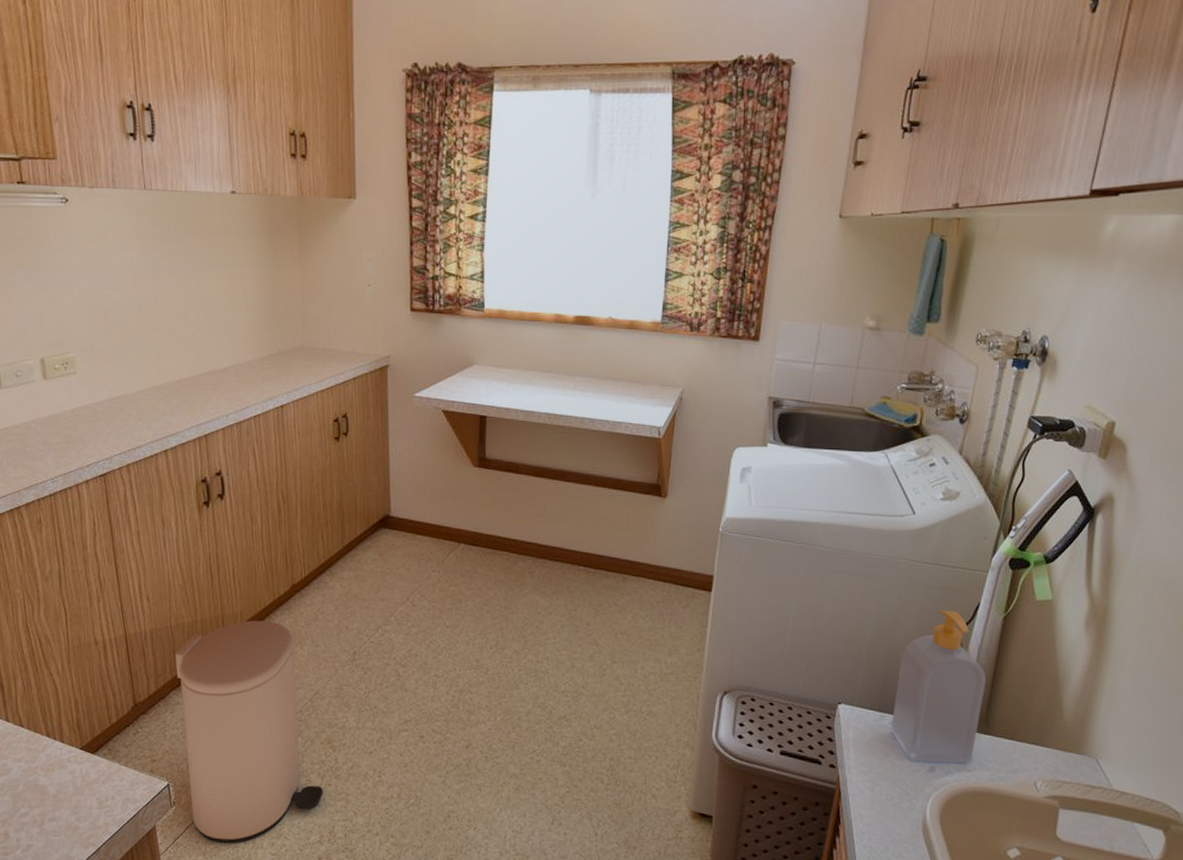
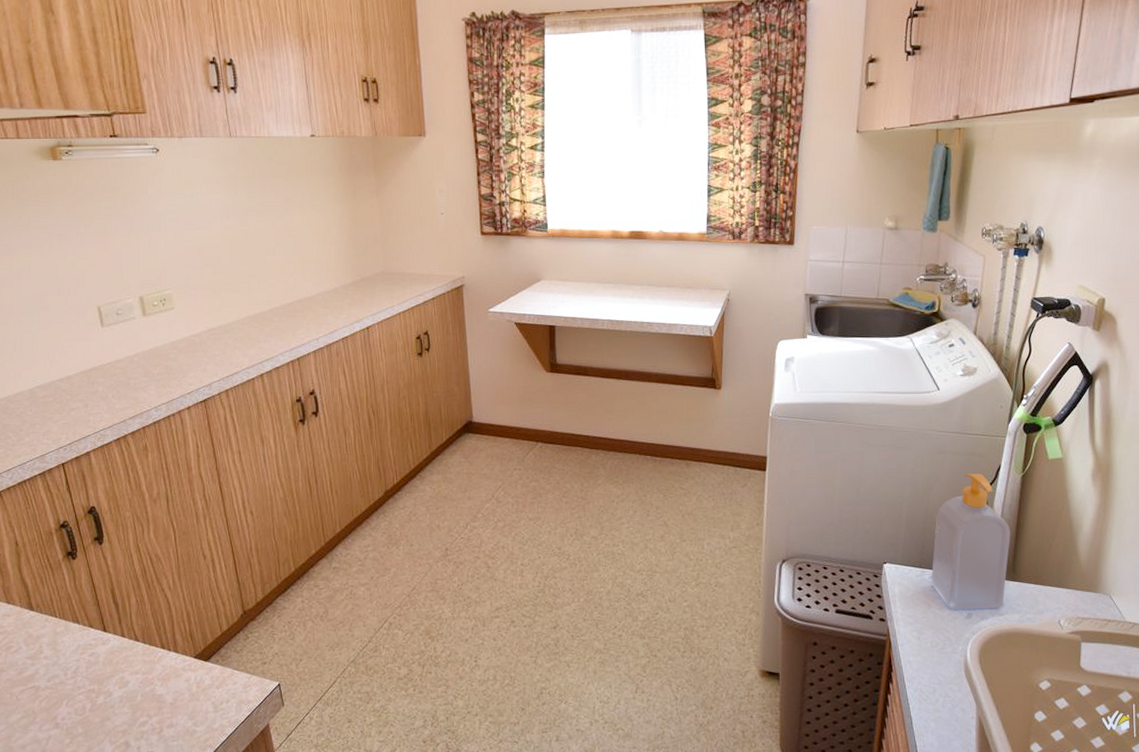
pedal bin: present [175,620,324,844] -> none [280,525,425,736]

